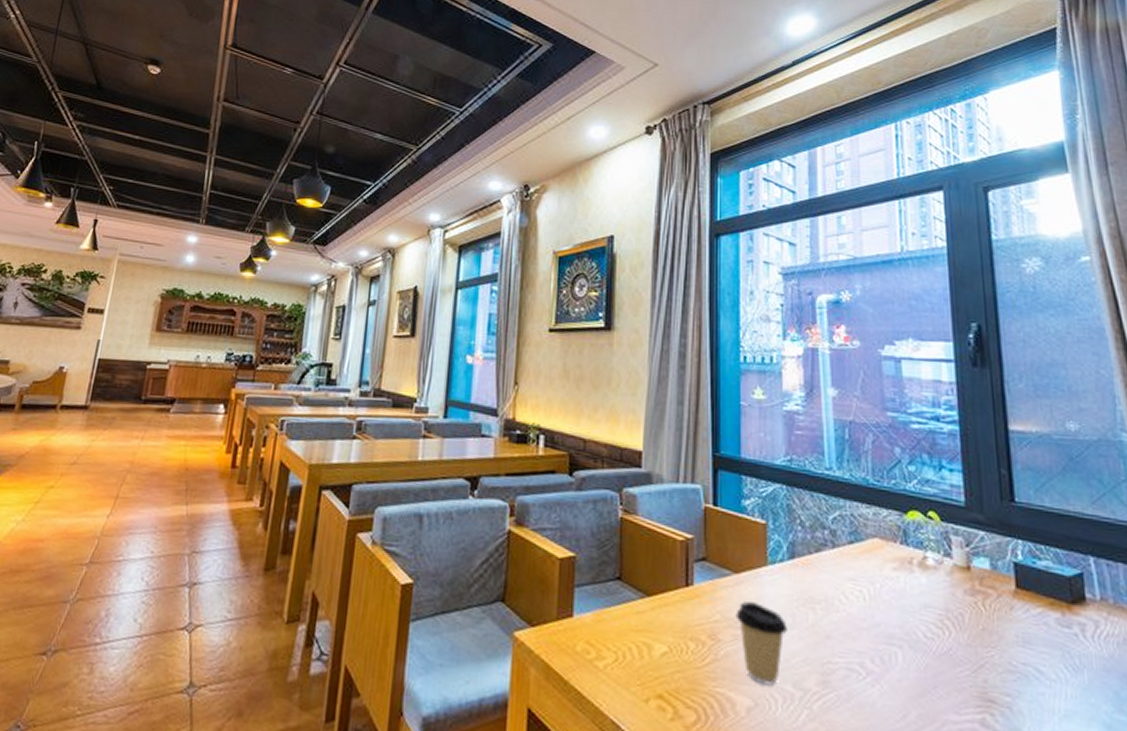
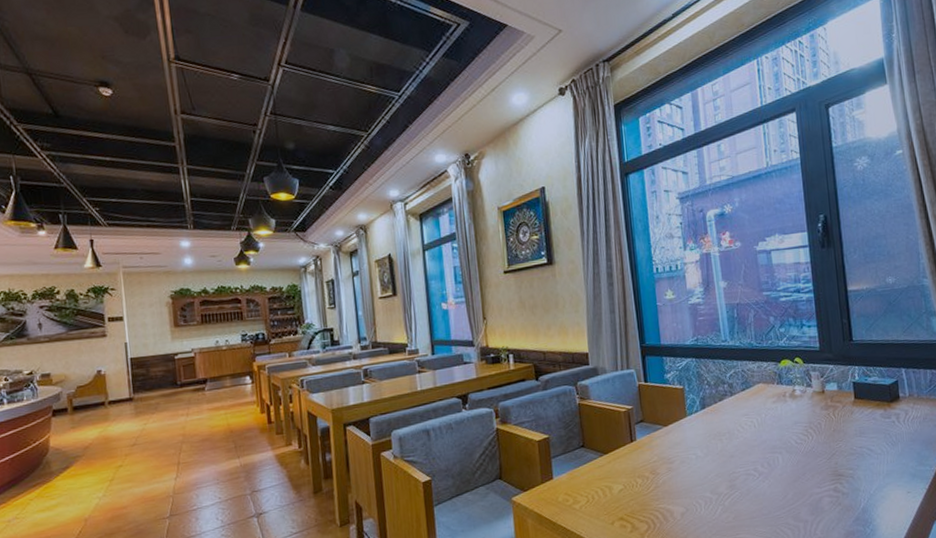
coffee cup: present [735,602,787,686] -> none [667,443,704,496]

